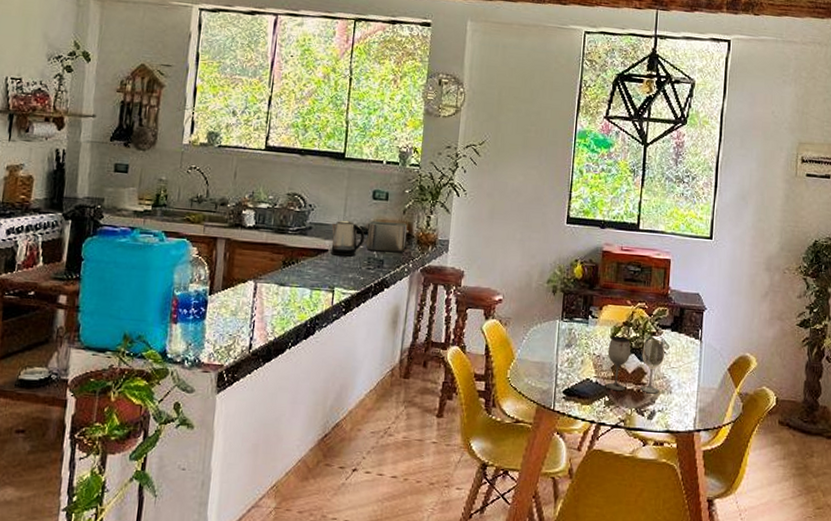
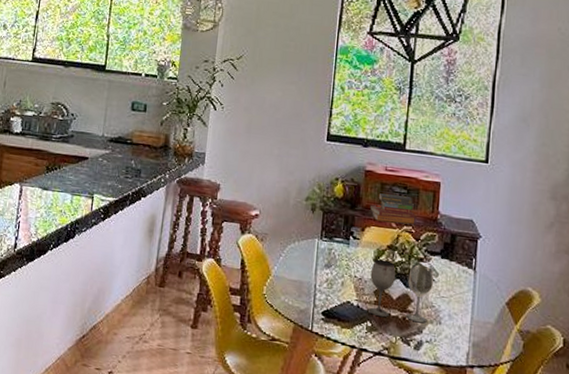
kettle: present [331,220,365,258] -> none [91,129,124,166]
toaster: present [366,221,409,253] -> none [124,131,166,164]
books: none [606,270,649,301] -> present [369,191,416,224]

